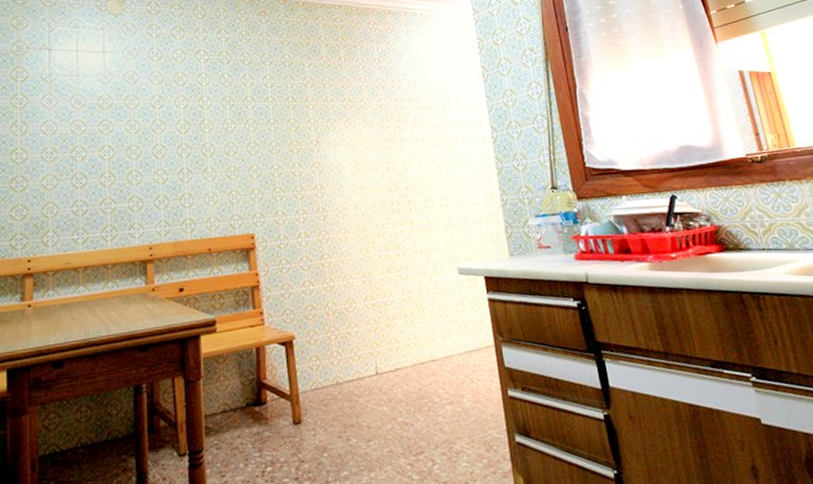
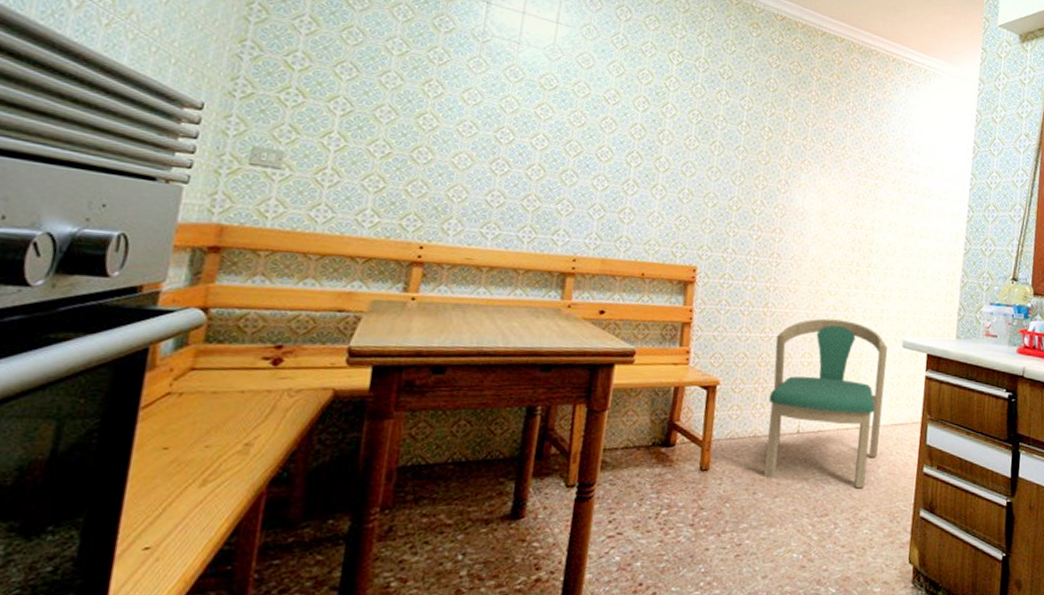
dining chair: none [337,258,458,423] -> present [764,318,888,488]

